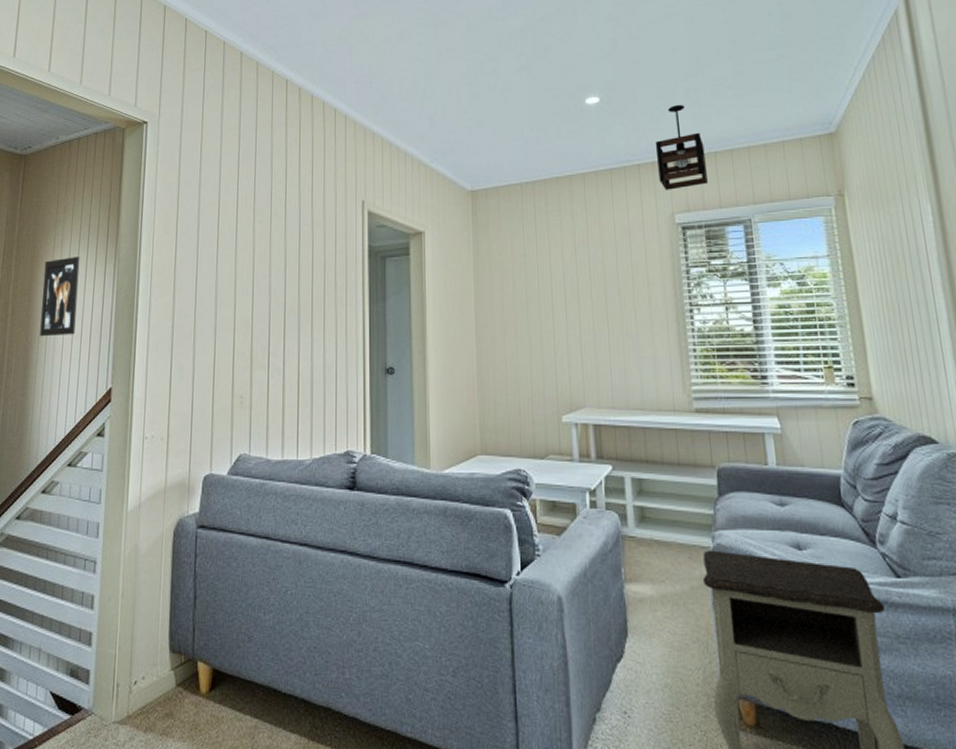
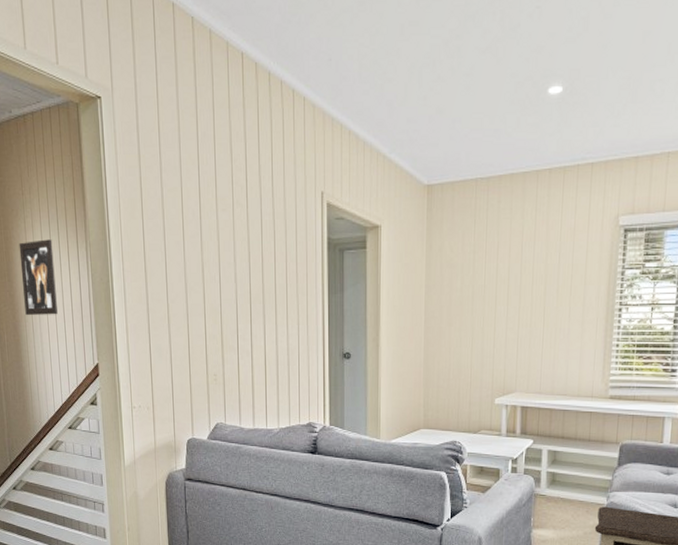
pendant light: present [655,105,708,190] -> none [610,99,659,191]

